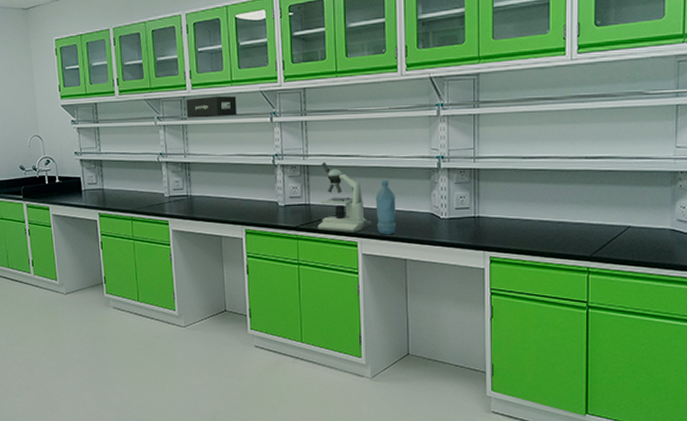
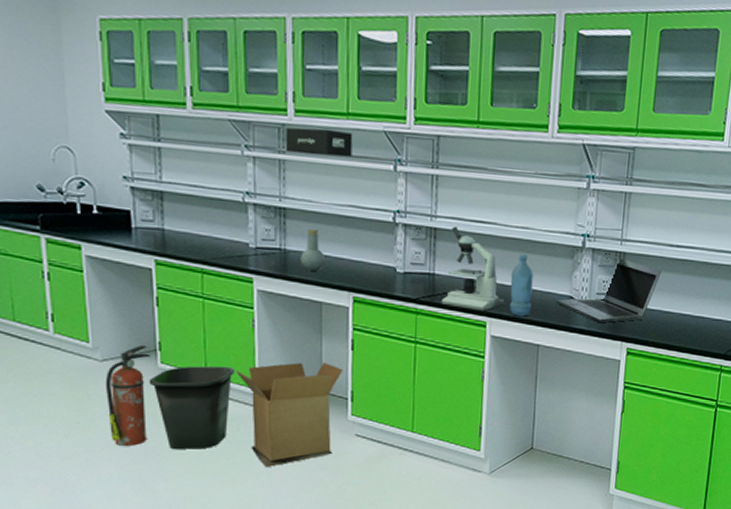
fire extinguisher: none [68,279,99,360] -> present [105,344,150,446]
waste bin: none [98,293,160,362] -> present [149,365,236,450]
cardboard box: none [160,286,241,376] -> present [235,363,343,468]
flask: none [203,176,222,211] -> present [300,228,325,271]
laptop: none [418,173,517,236] -> present [556,257,663,323]

